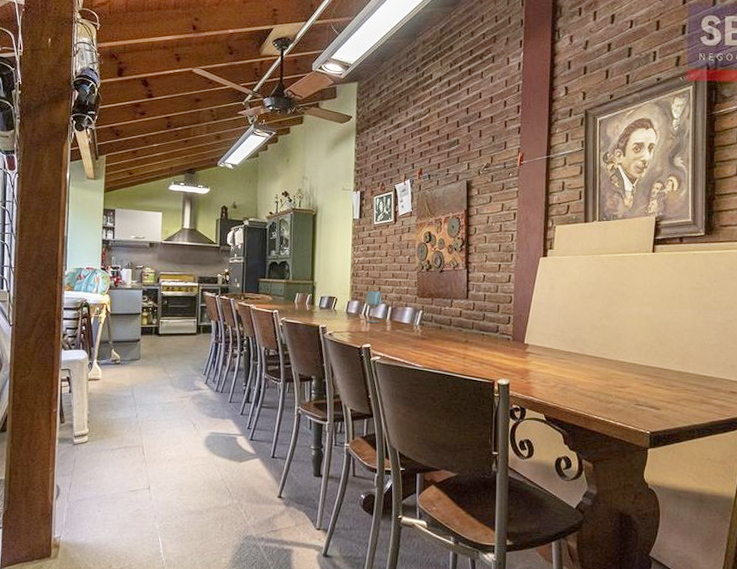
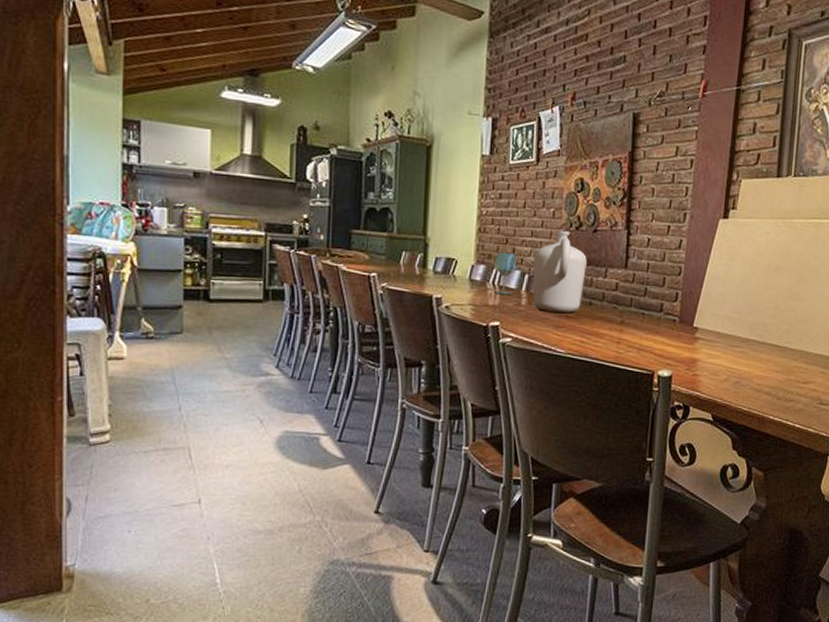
water jug: none [395,272,436,336] -> present [532,230,587,314]

